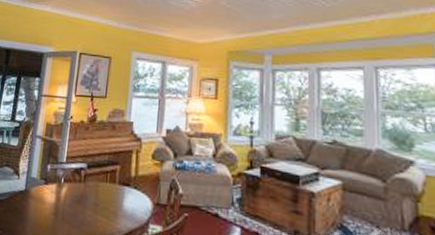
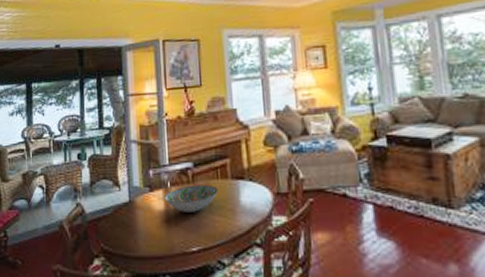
decorative bowl: none [56,184,105,210] -> present [164,184,218,213]

